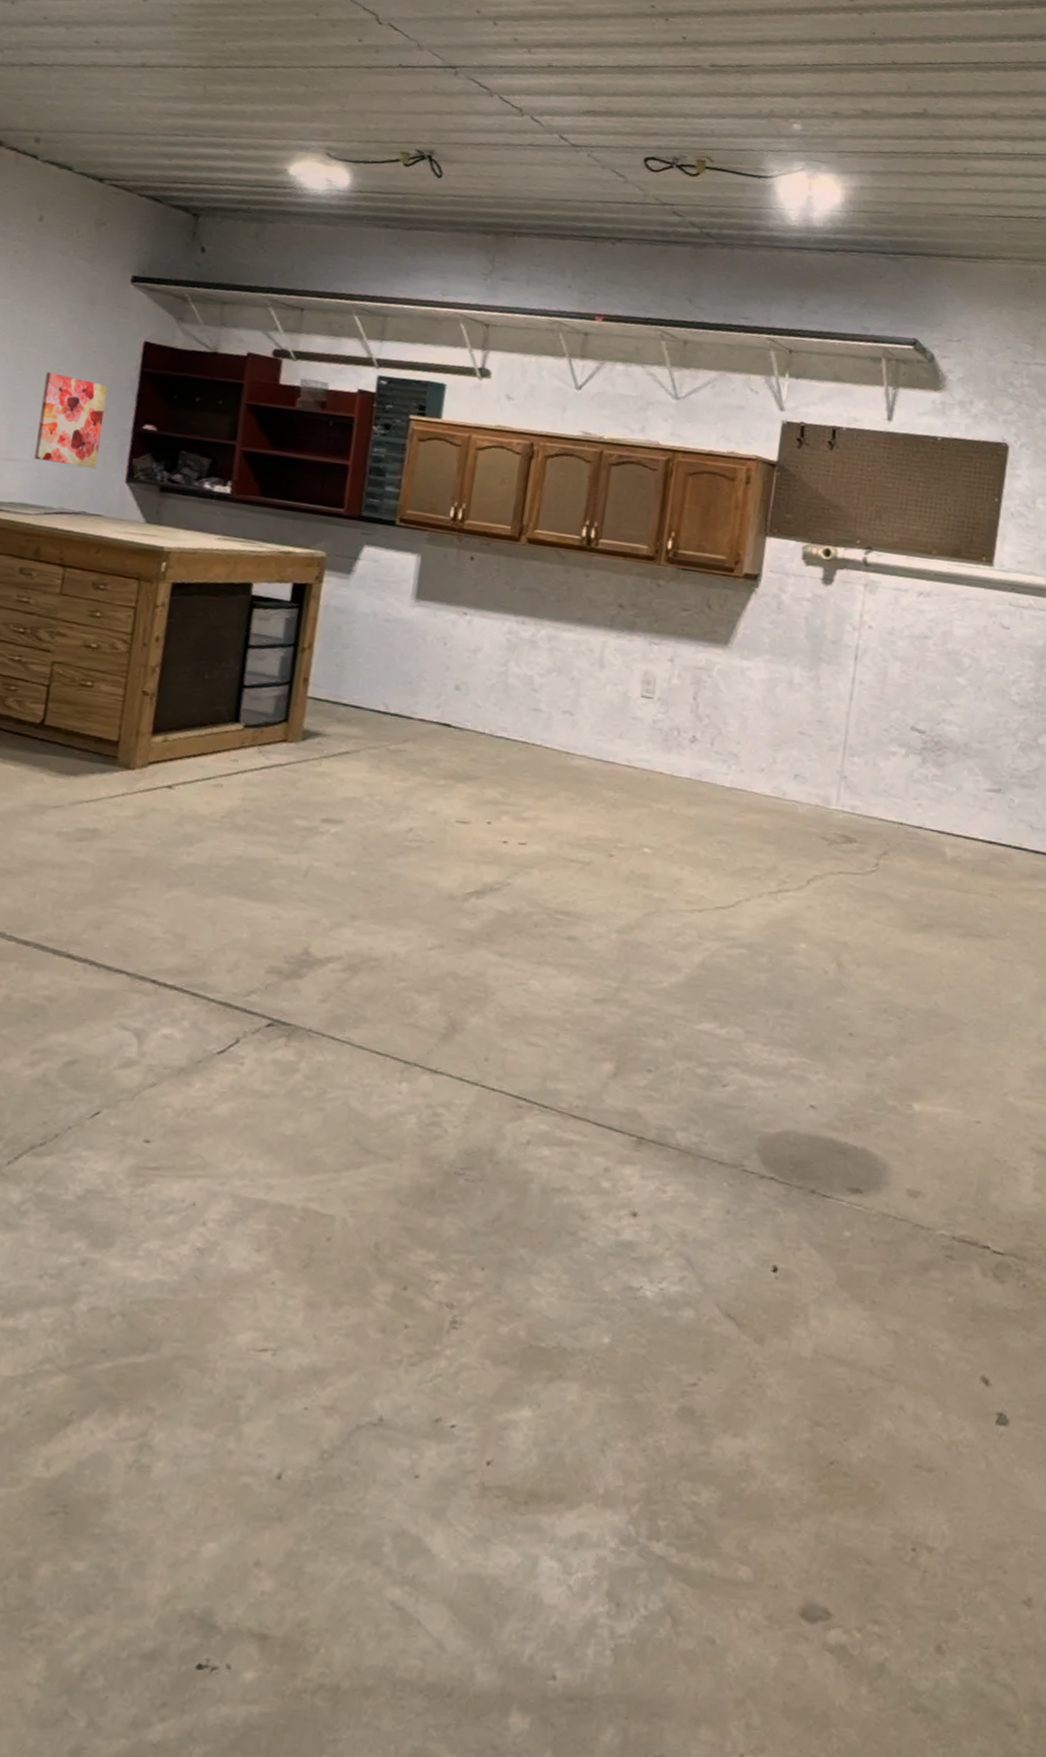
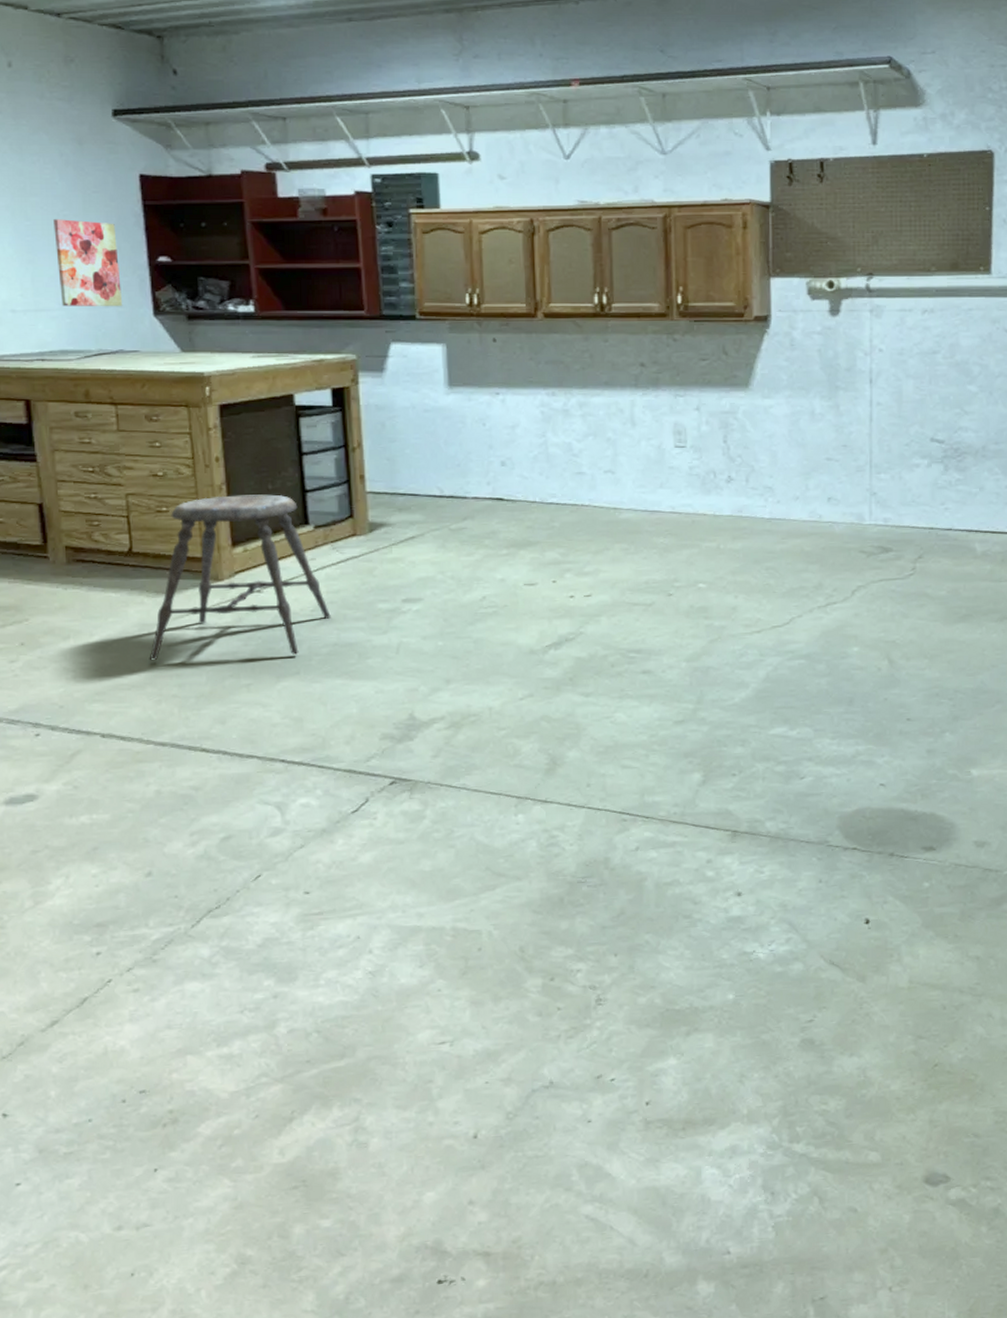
stool: none [34,677,242,863] -> present [149,494,331,661]

